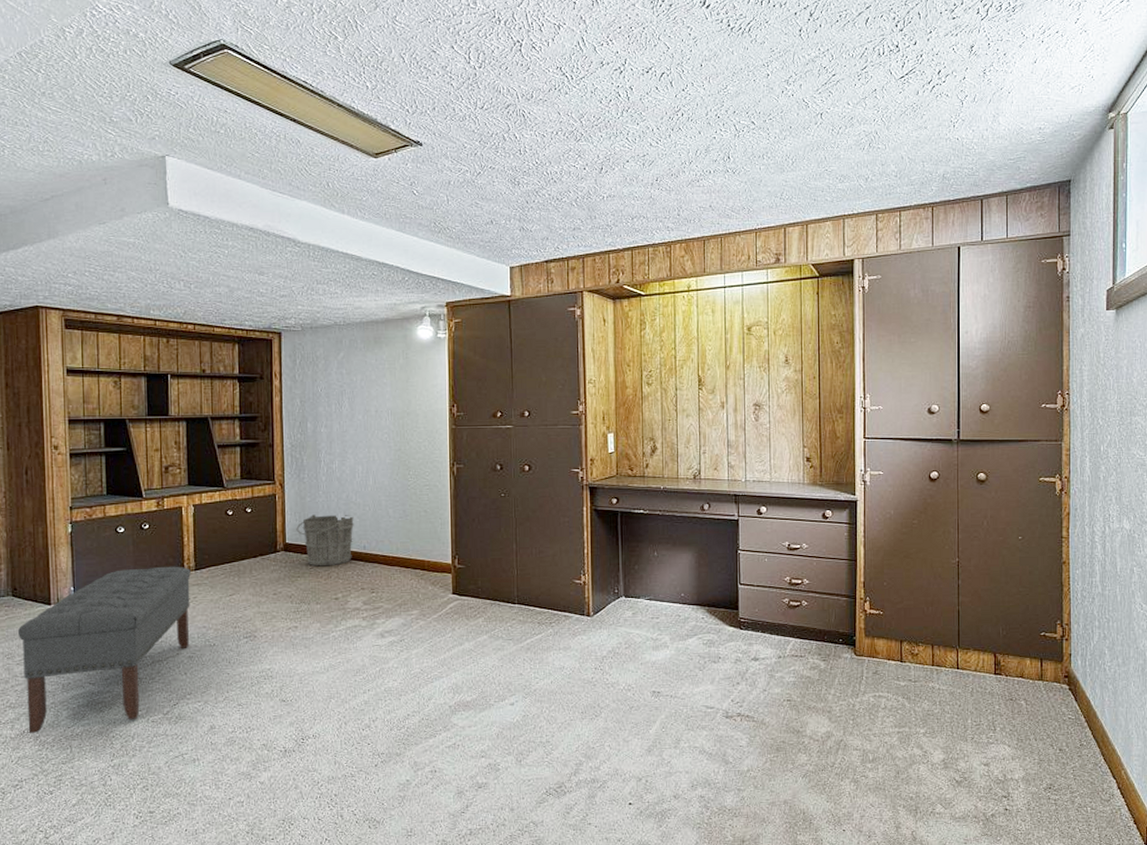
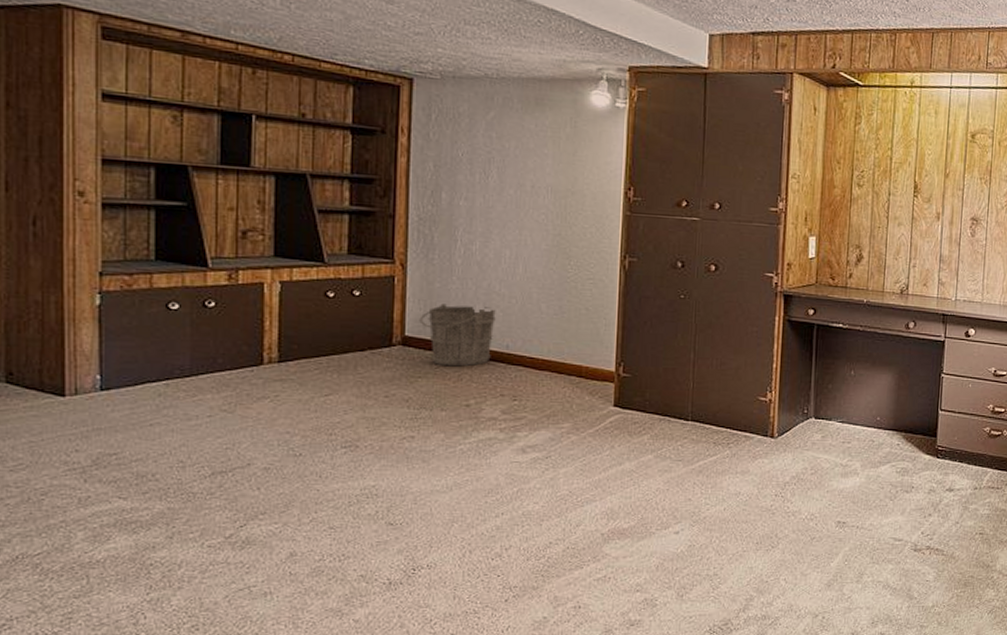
bench: present [18,566,191,734] -> none [14,355,272,560]

